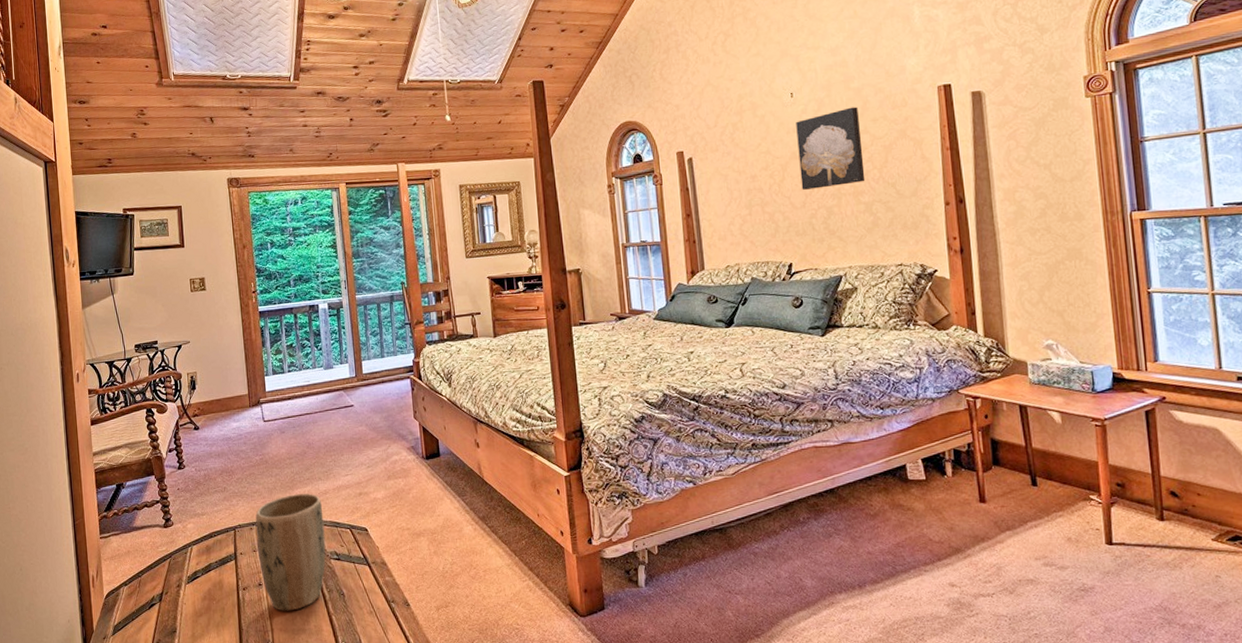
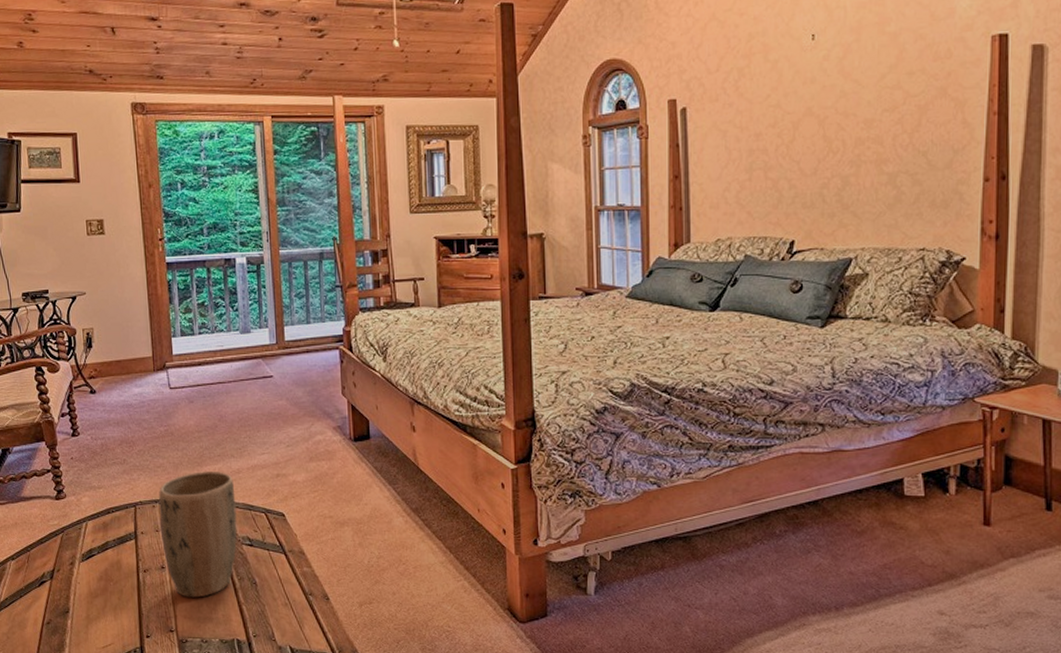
wall art: present [796,106,866,190] -> none [814,55,893,154]

